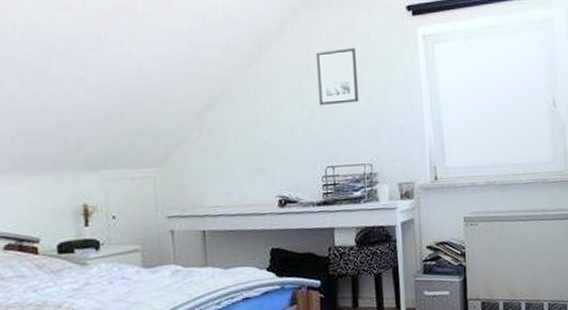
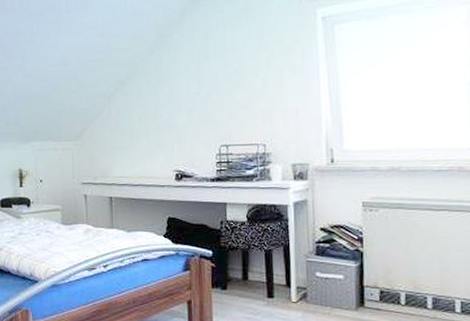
wall art: present [315,48,359,106] -> none [212,32,254,88]

